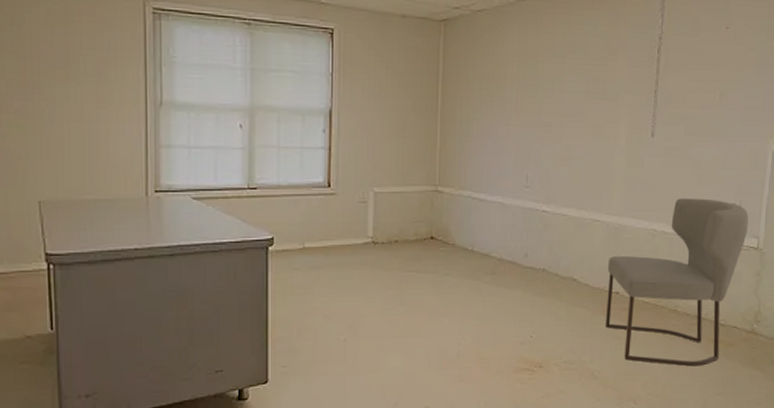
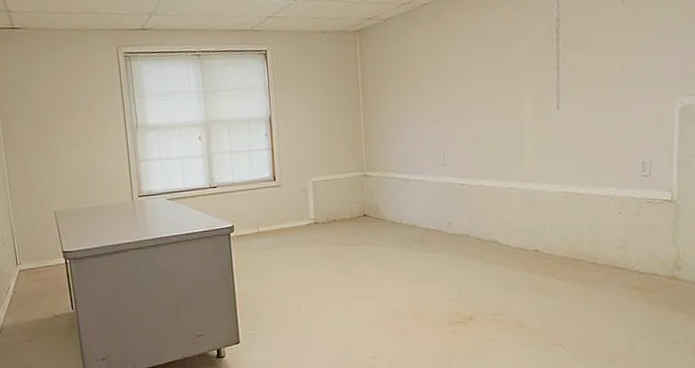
chair: present [605,198,749,367] -> none [525,159,661,313]

